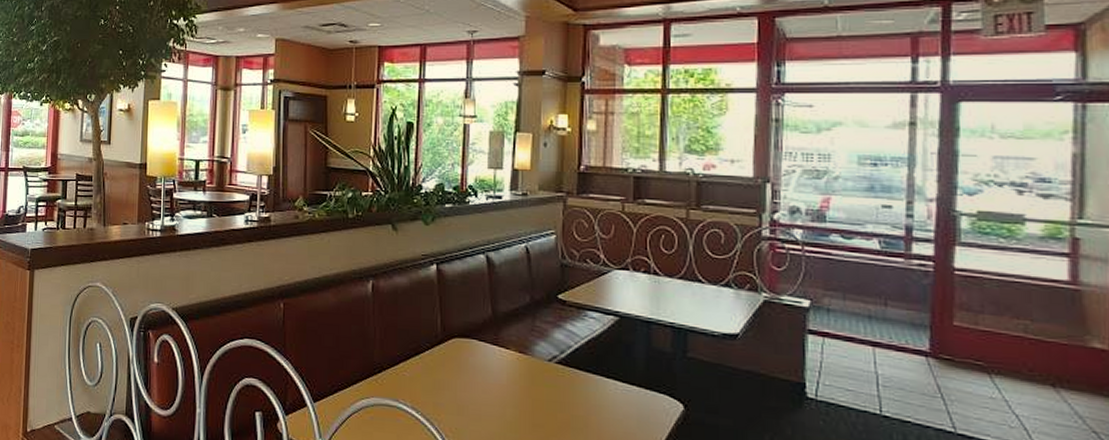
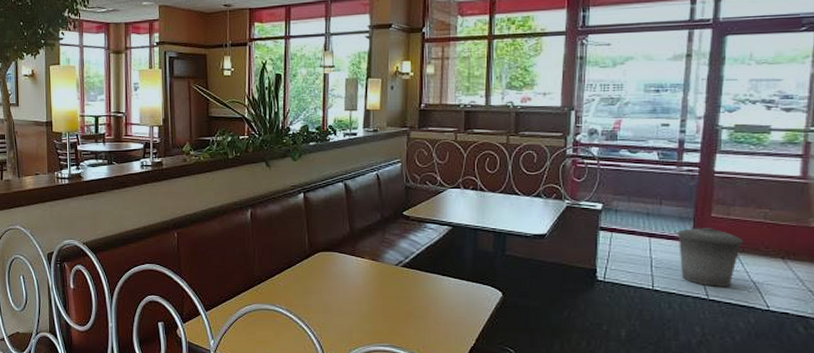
trash can: none [908,338,999,419] -> present [676,227,744,287]

